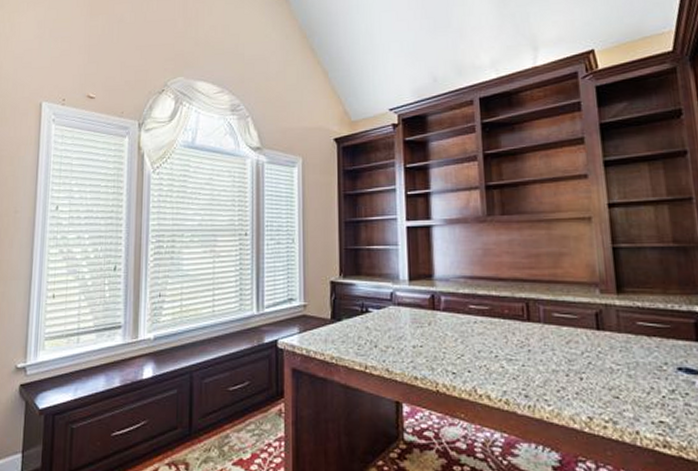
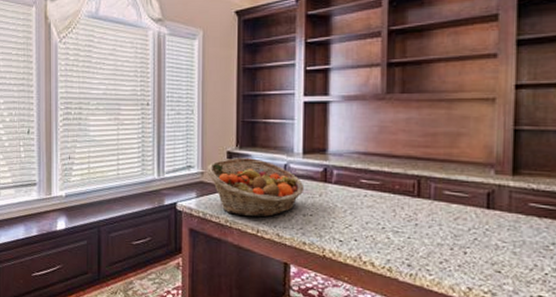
fruit basket: none [309,287,413,352] -> present [206,158,305,218]

